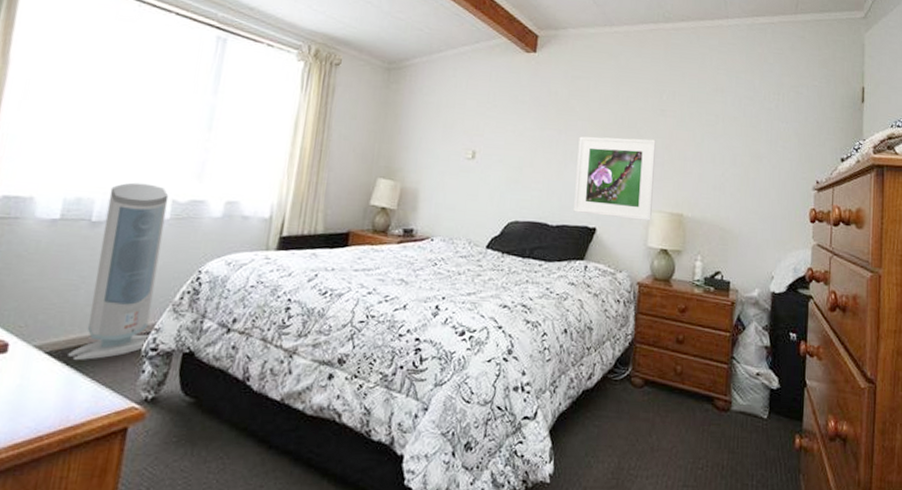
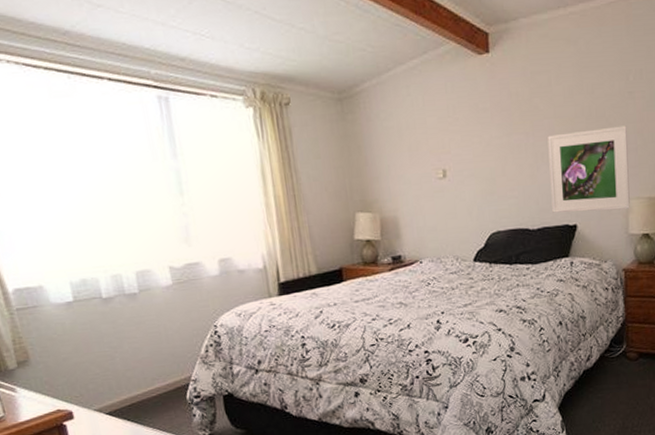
air purifier: present [68,182,169,361] -> none [109,255,191,417]

